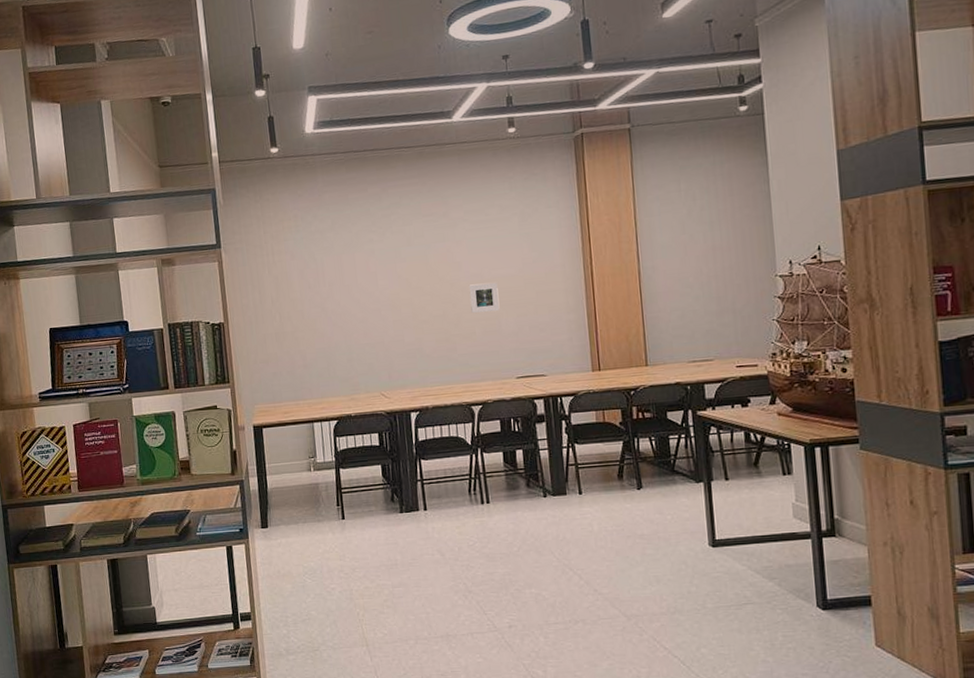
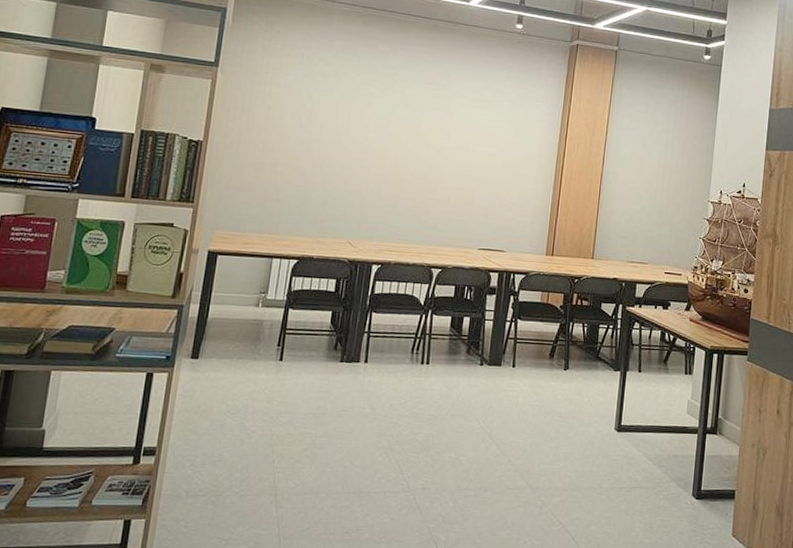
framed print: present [469,282,500,313] -> none [450,155,479,185]

